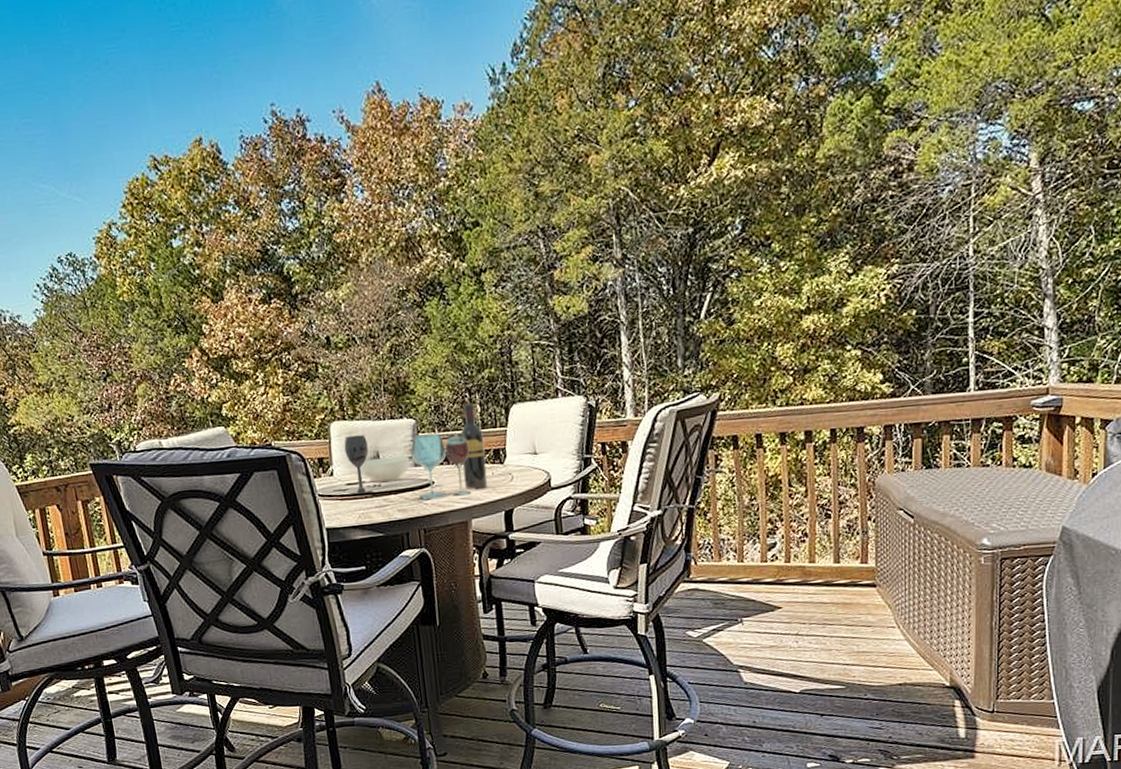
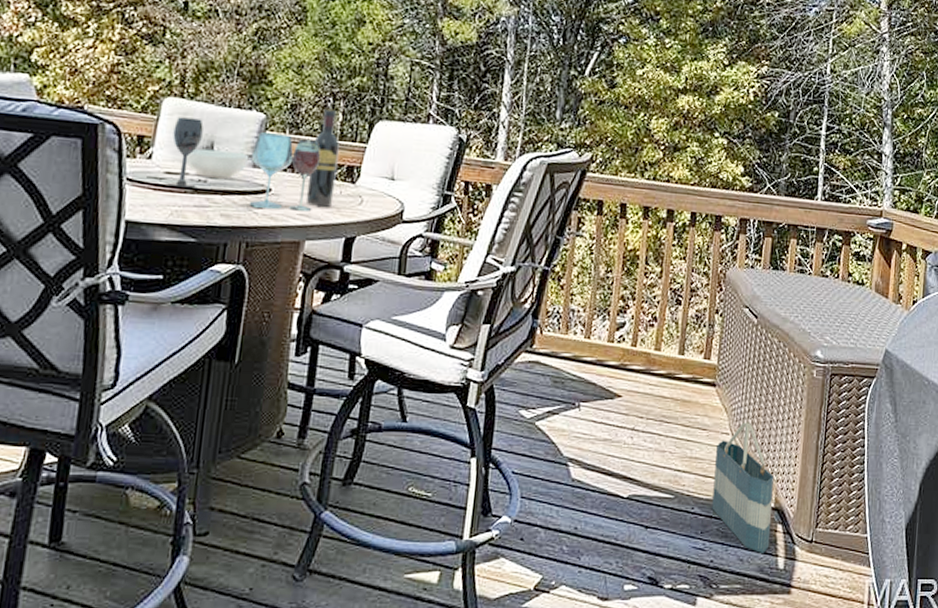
tote bag: none [884,614,948,727] -> present [712,422,774,555]

